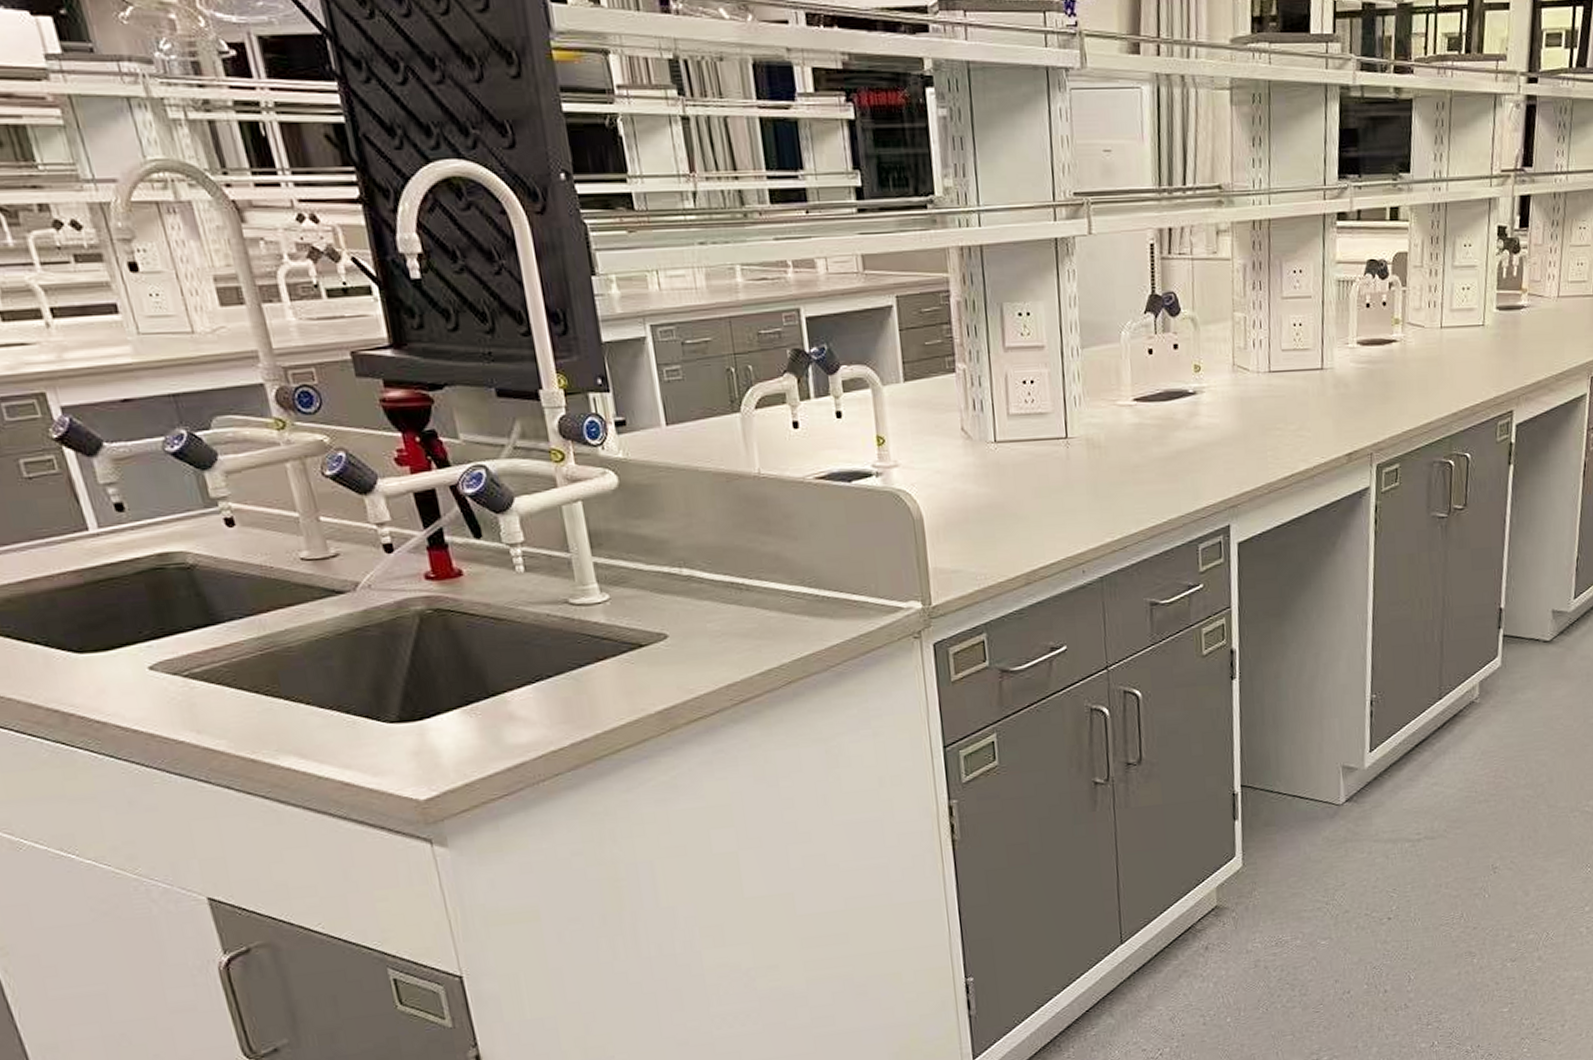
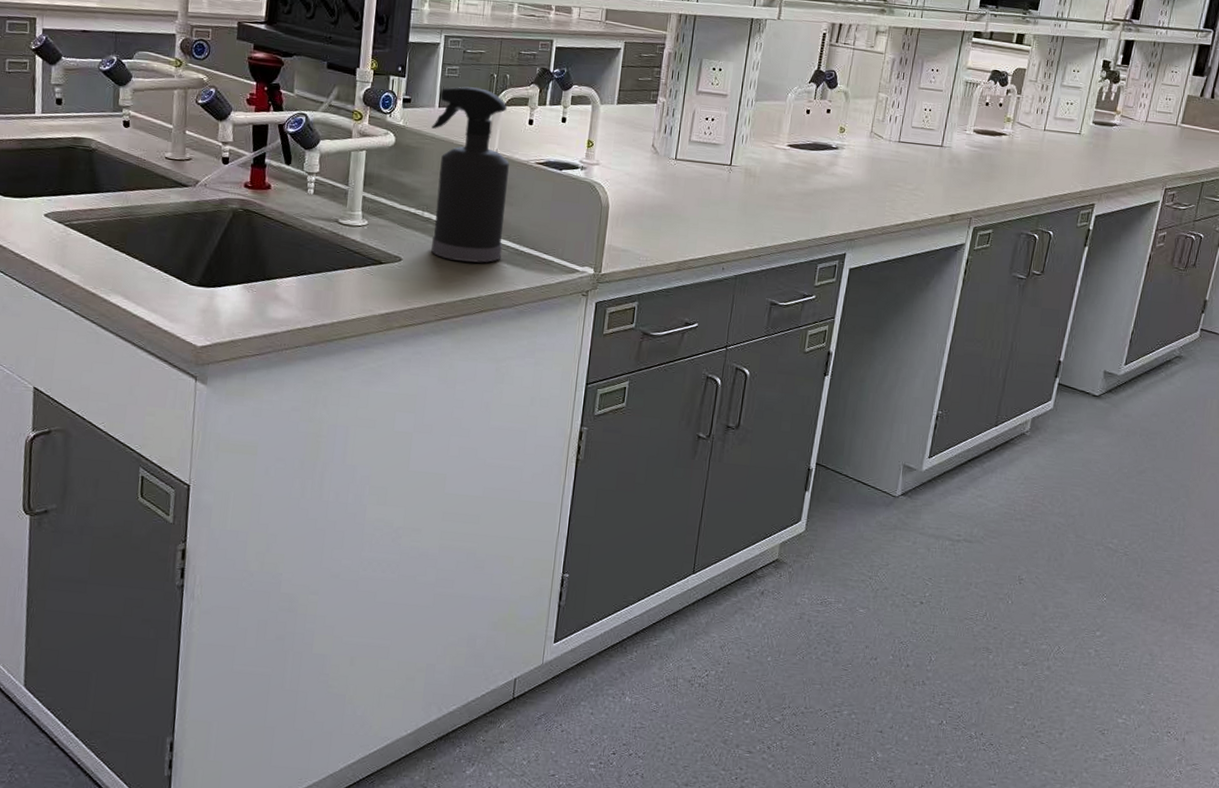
spray bottle: none [663,388,799,625] -> present [431,86,509,263]

